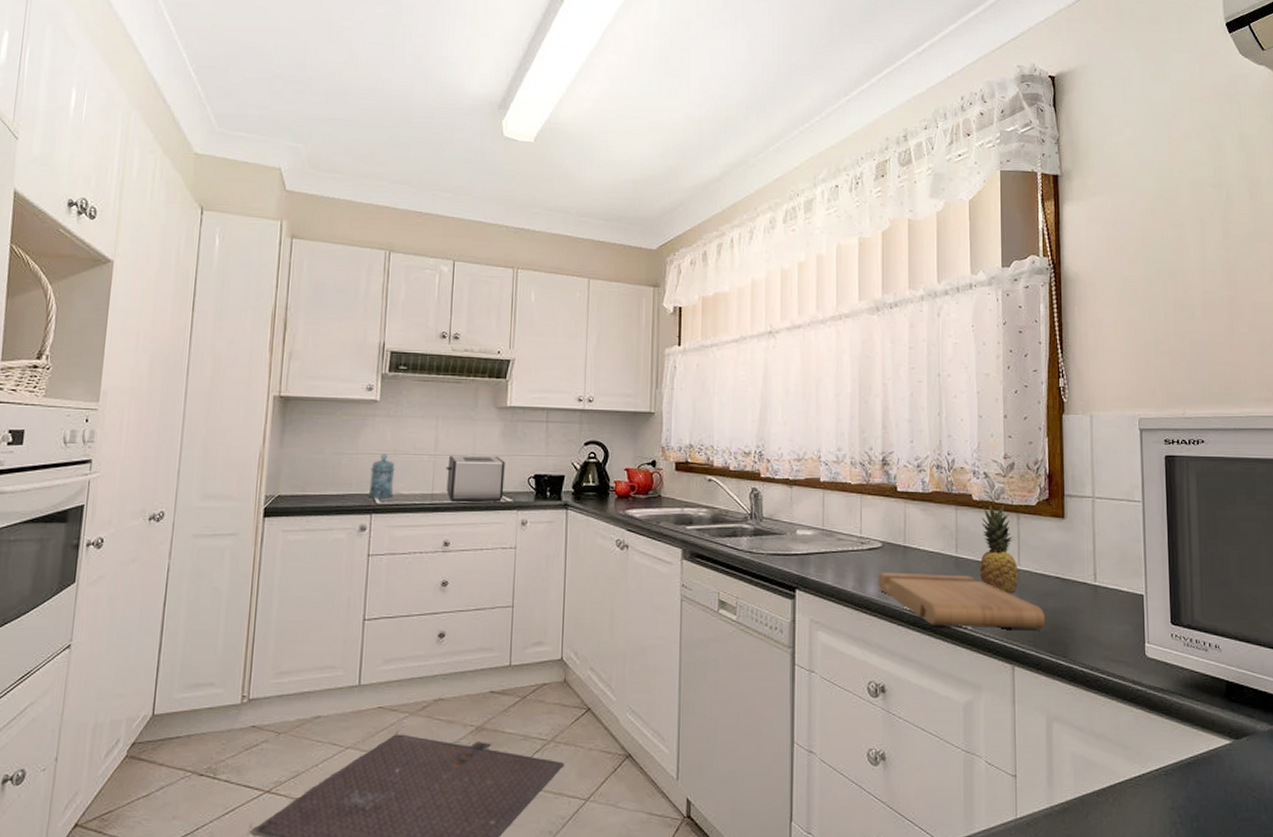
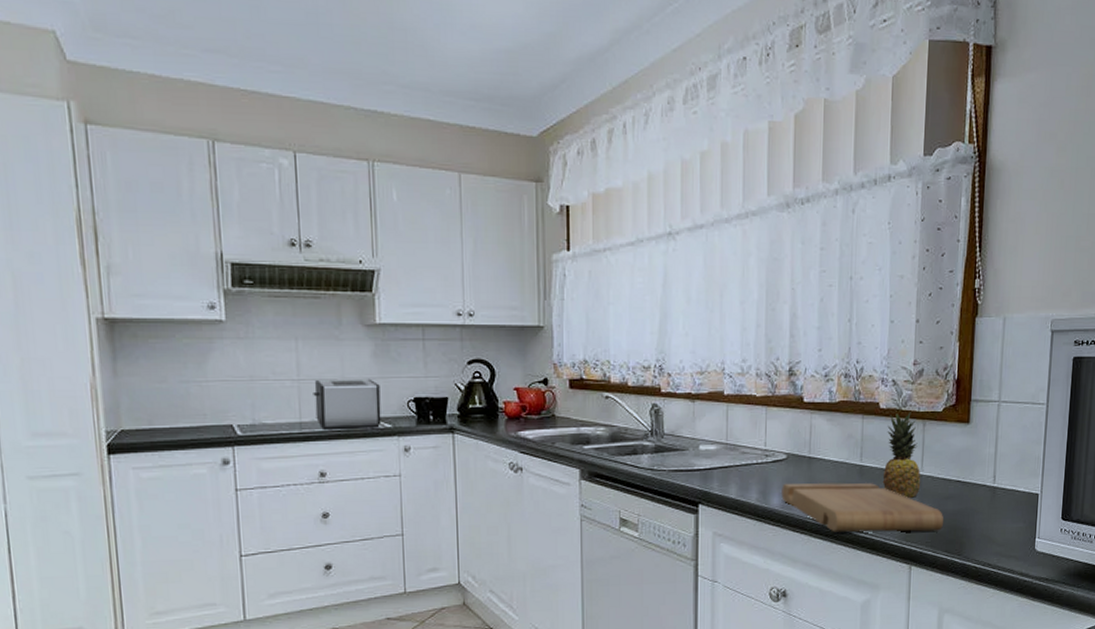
canister: present [369,453,395,500] -> none [226,380,255,431]

